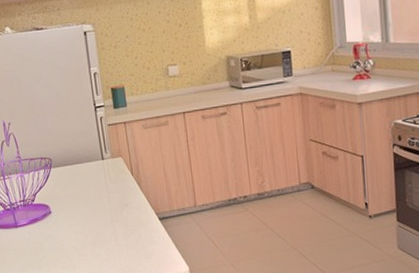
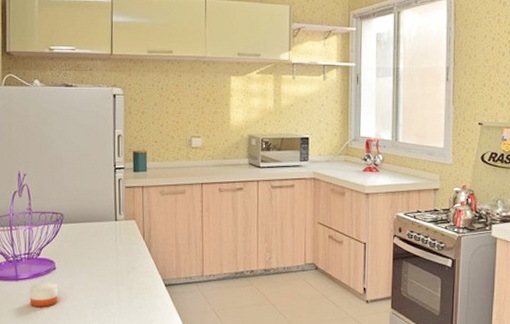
candle: none [29,225,58,251] -> present [29,280,58,307]

